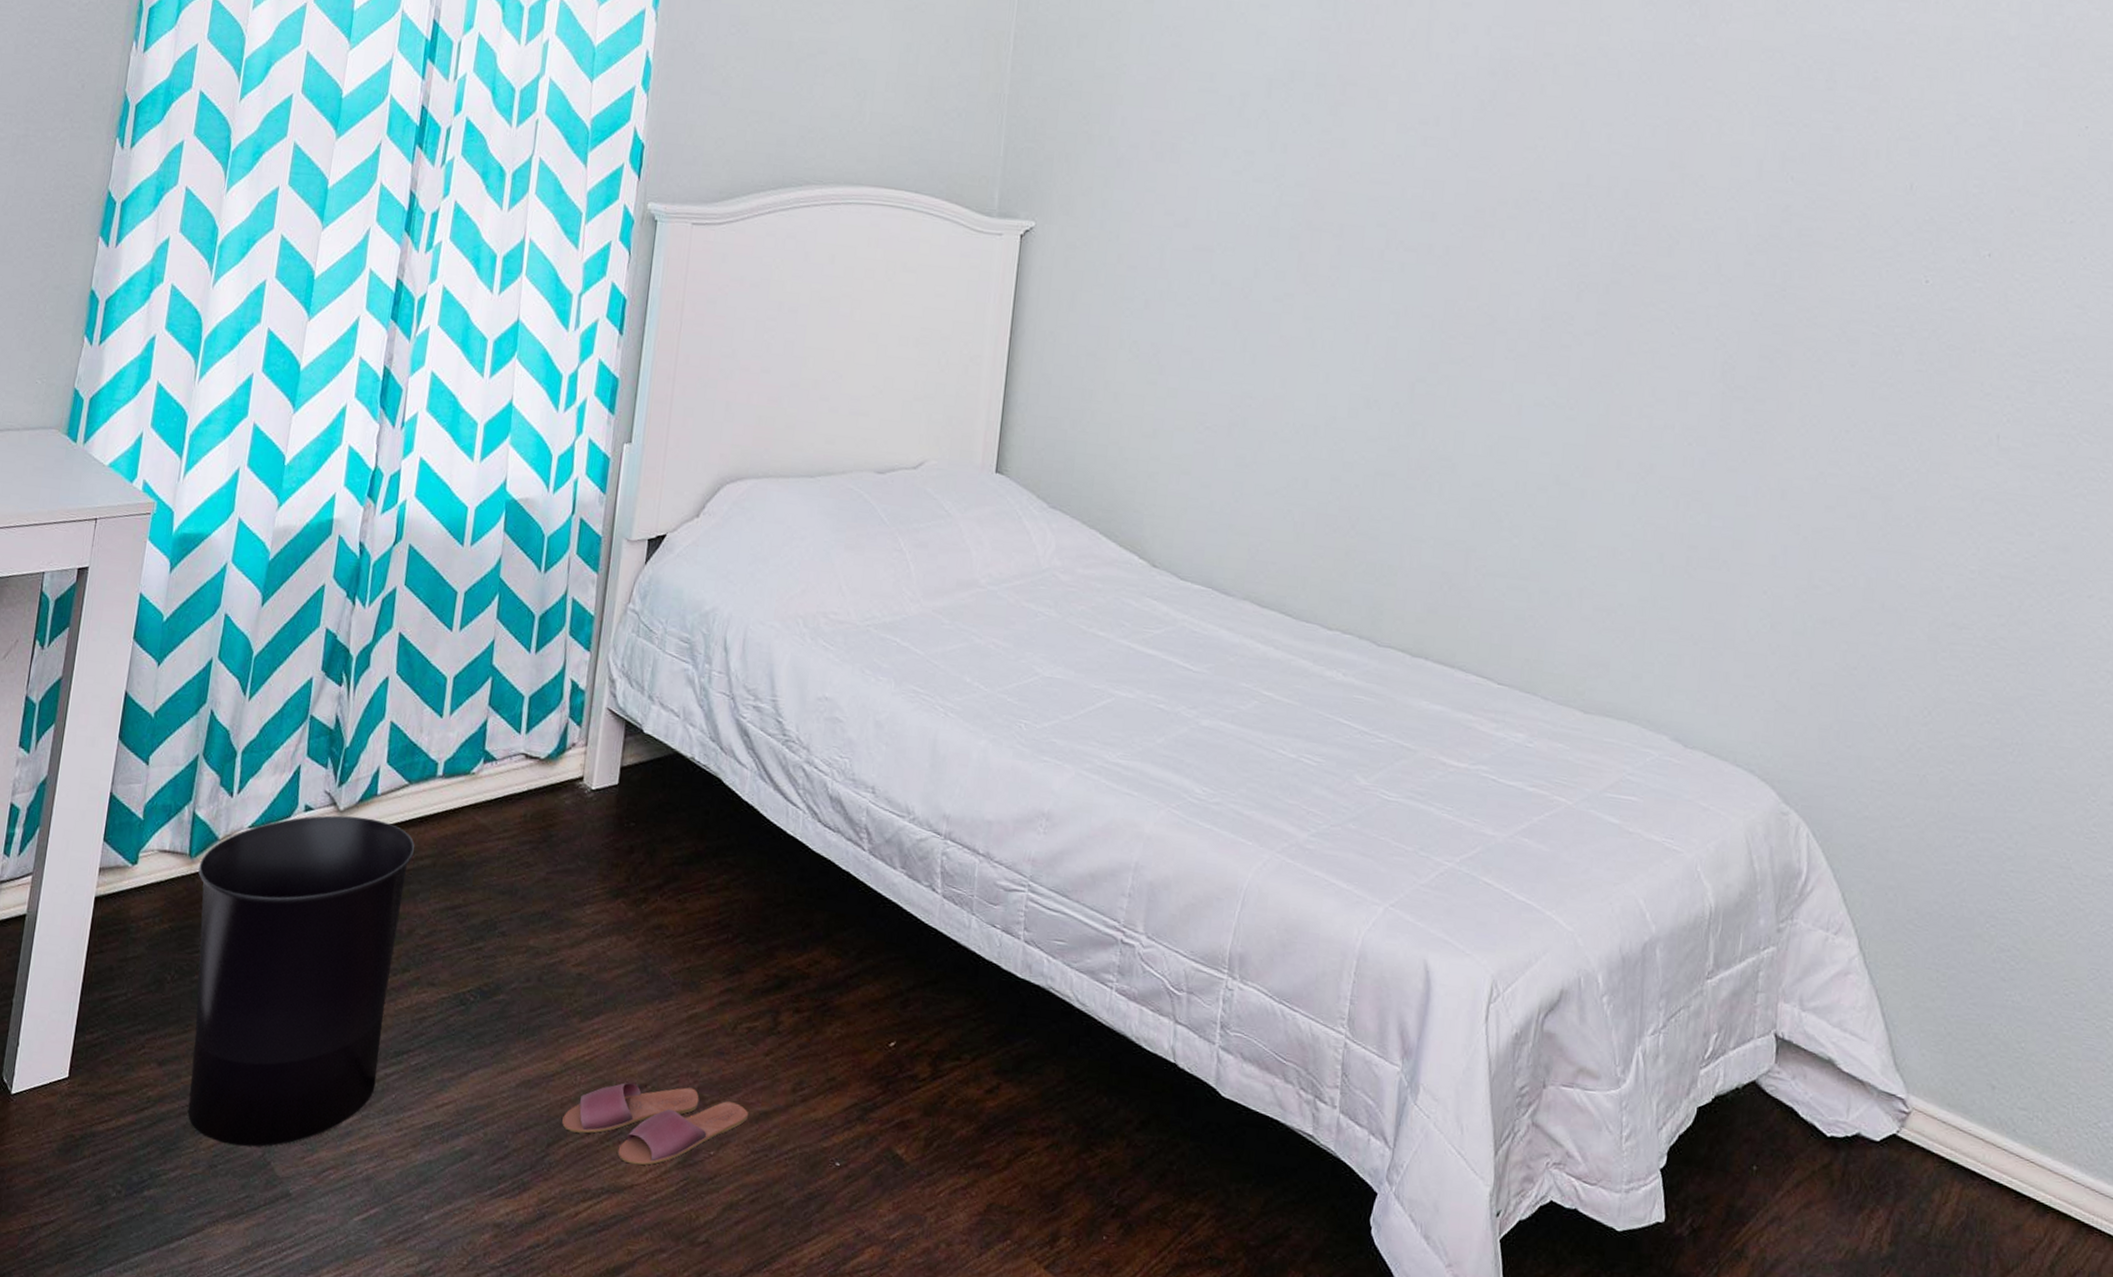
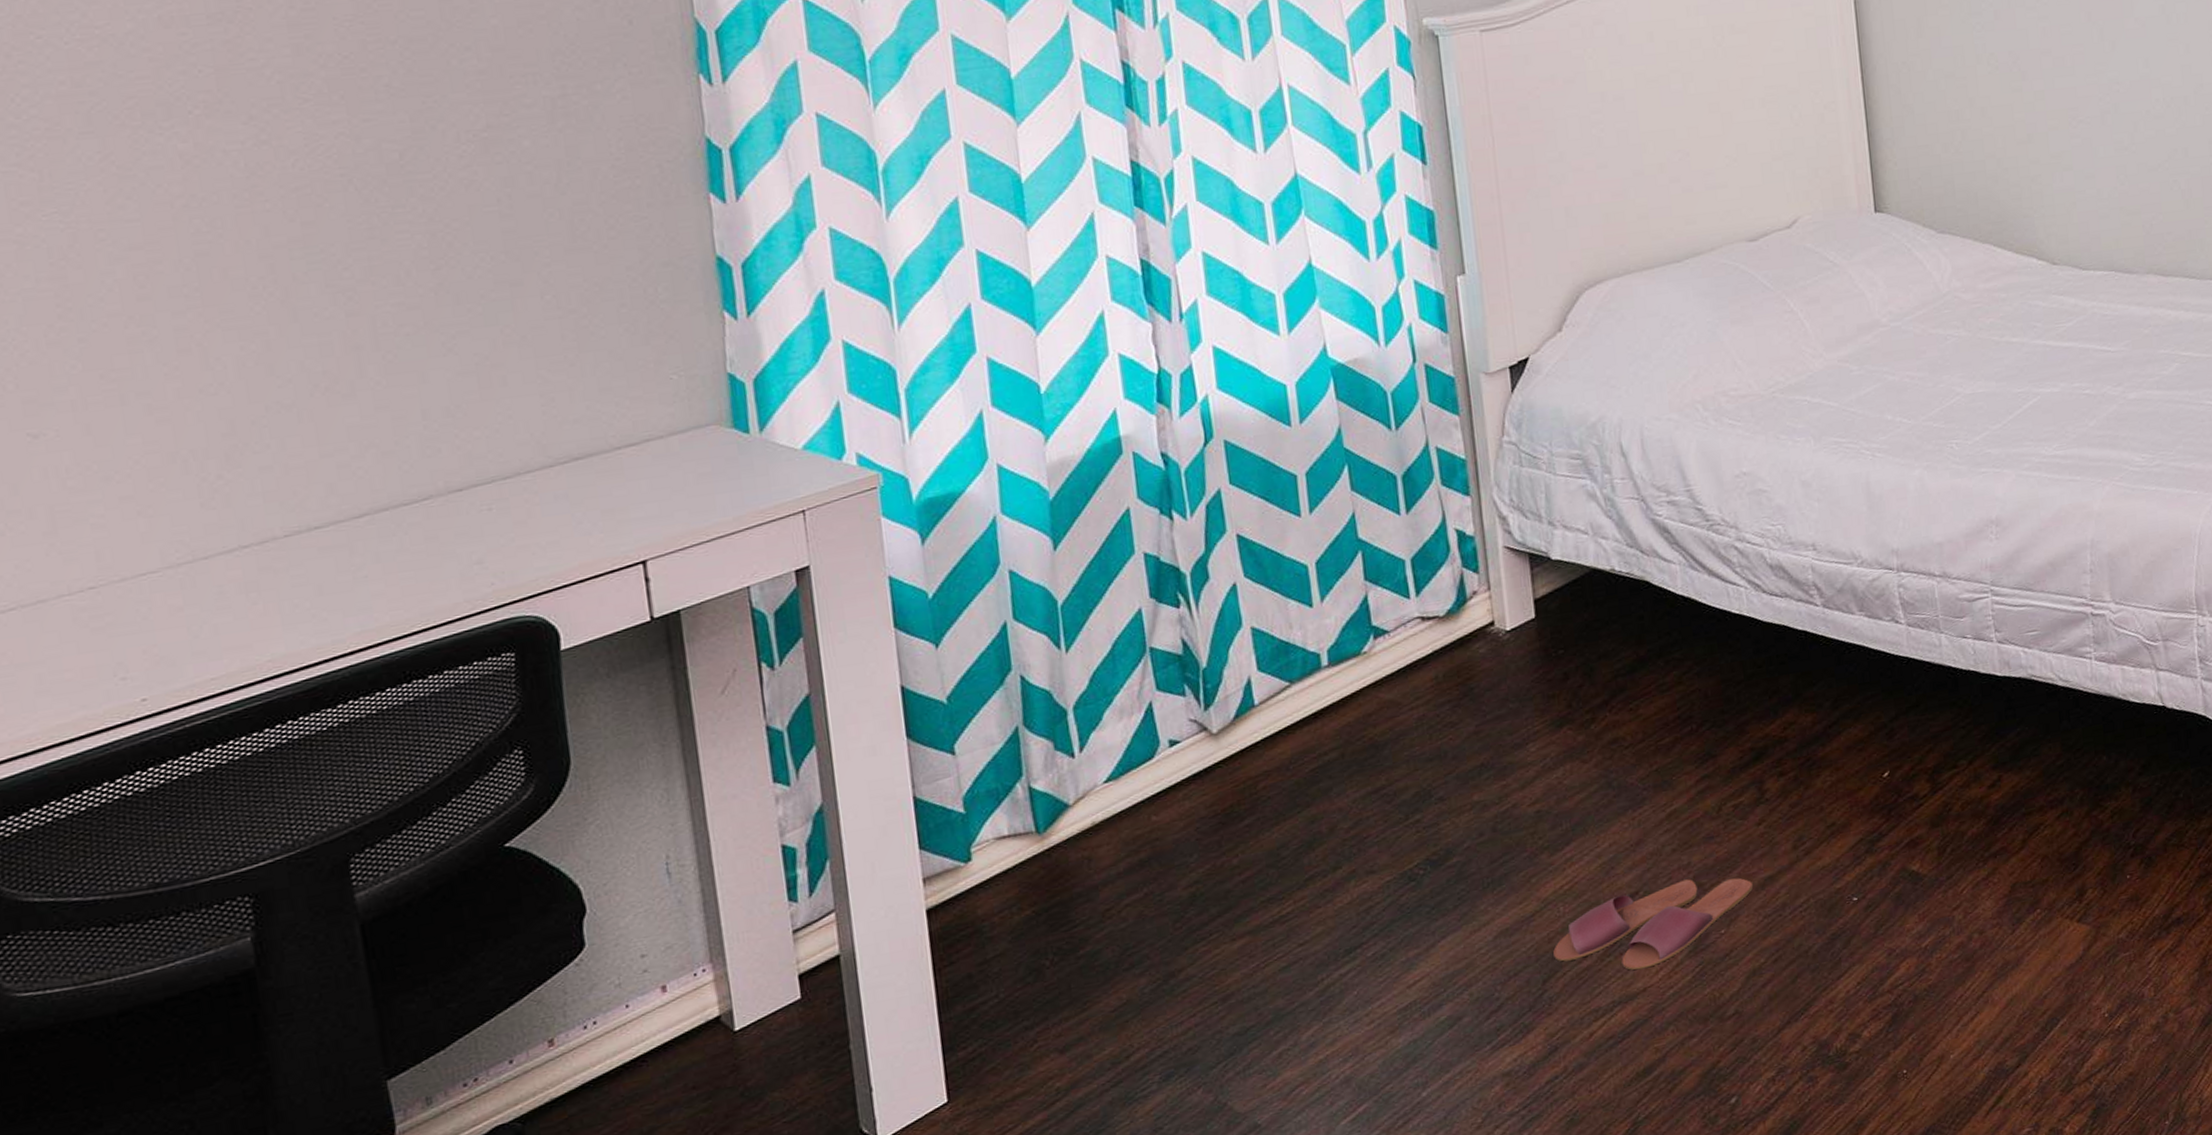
waste bin: present [187,815,415,1147] -> none [1052,729,1332,1104]

